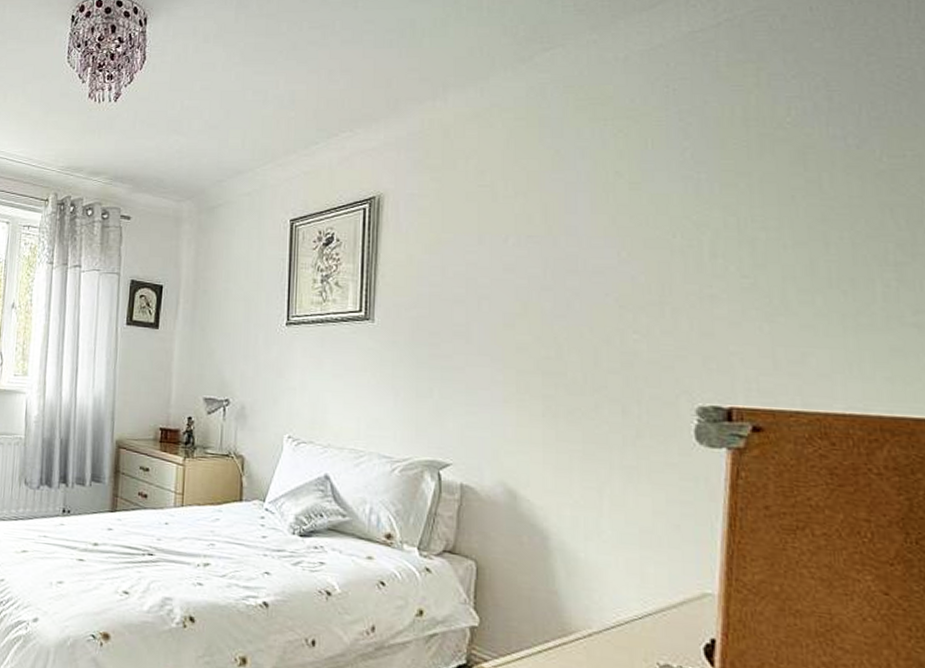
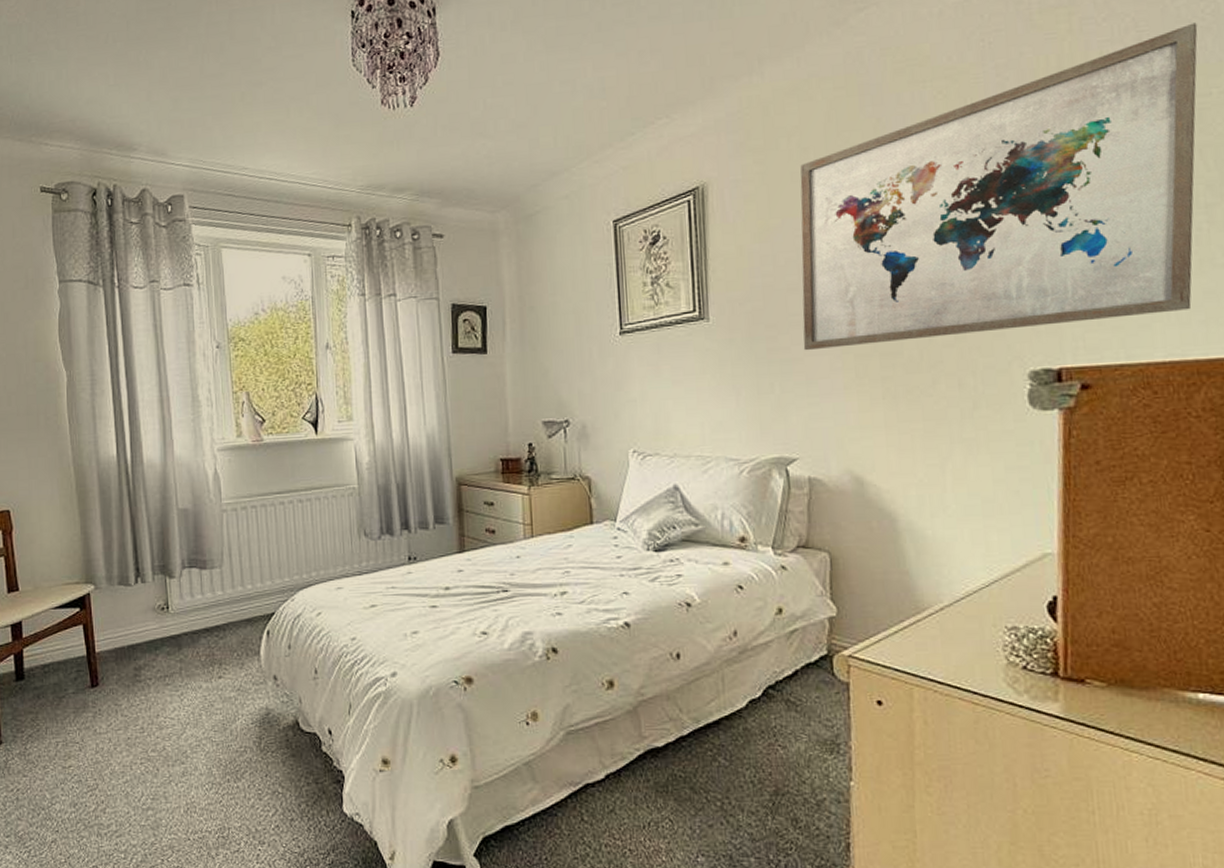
wall art: none [465,87,893,365] -> present [800,22,1198,351]

